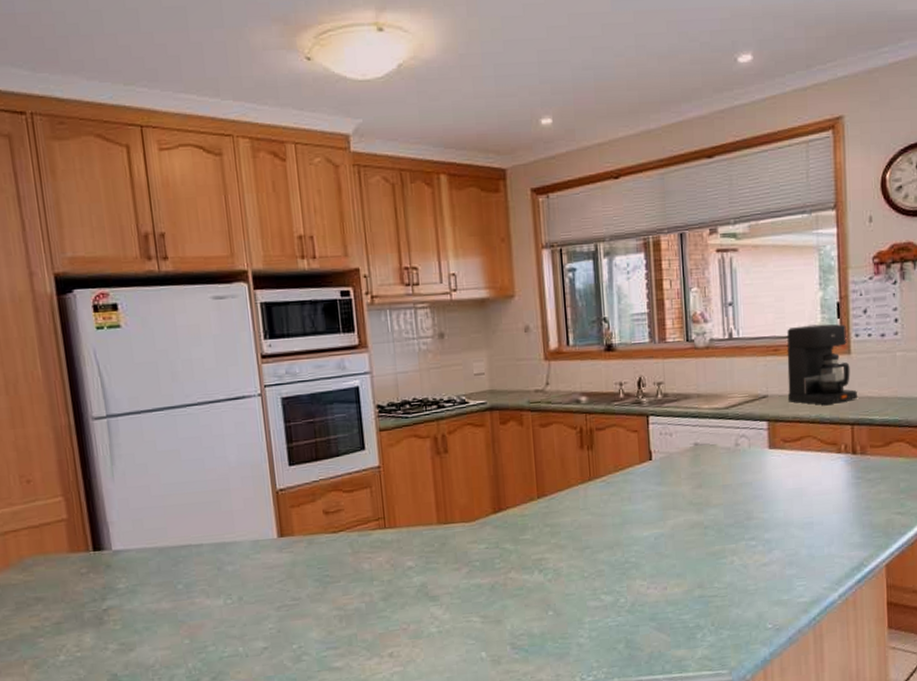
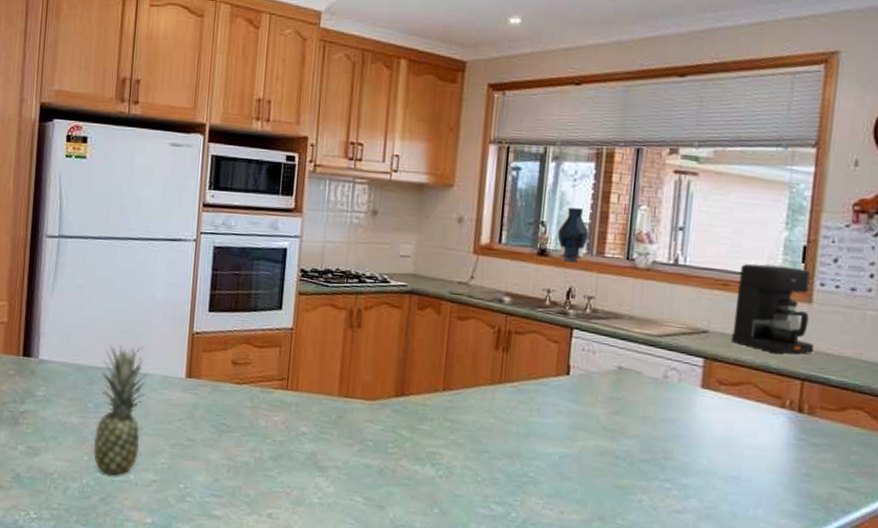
fruit: none [184,515,244,653] -> present [92,344,149,476]
vase: none [620,299,649,354] -> present [557,207,589,263]

